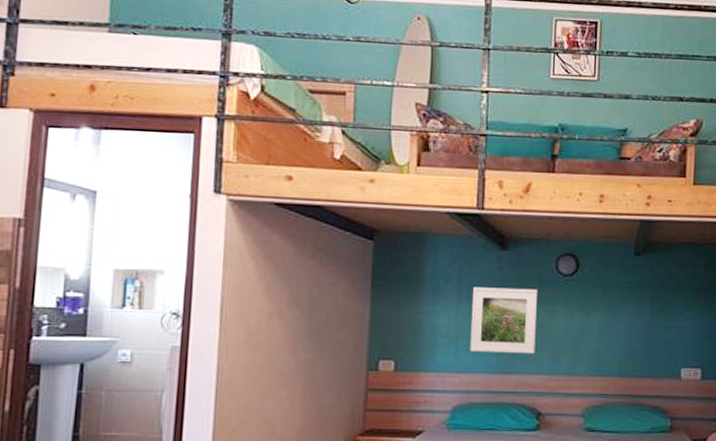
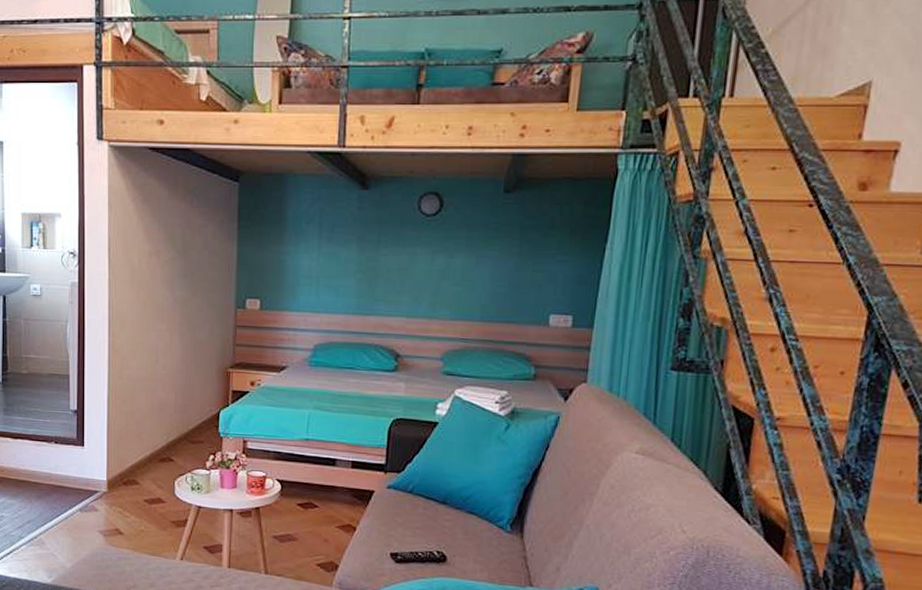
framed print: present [470,287,538,354] -> none [330,228,400,296]

